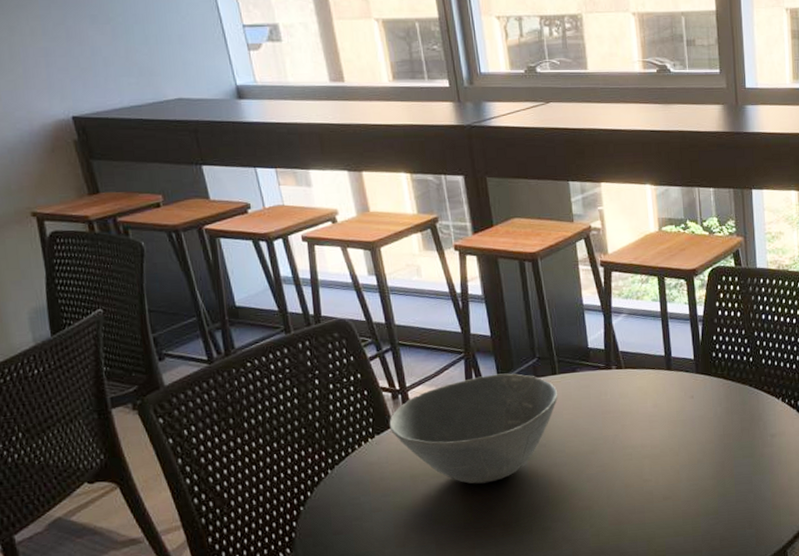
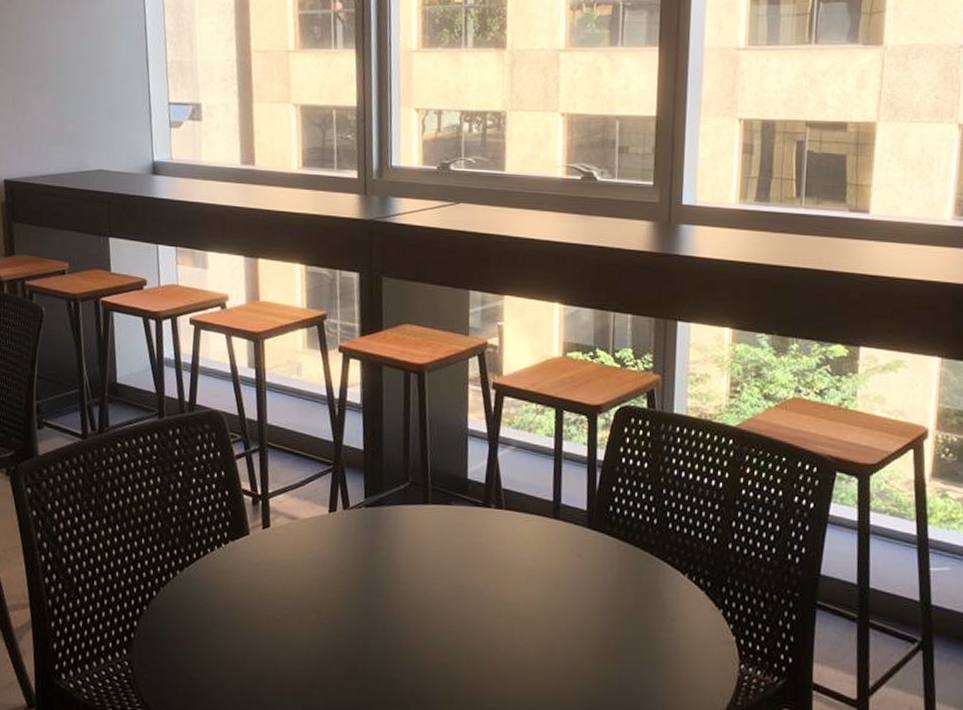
bowl: present [389,373,558,484] -> none [245,493,428,616]

